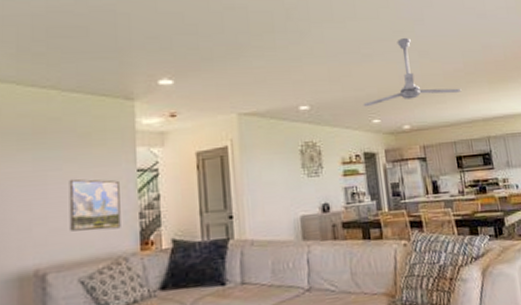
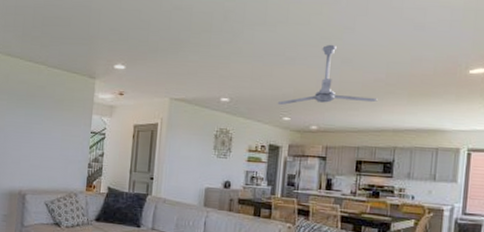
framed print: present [69,178,121,232] -> none [43,132,78,172]

